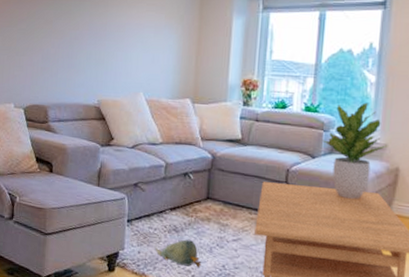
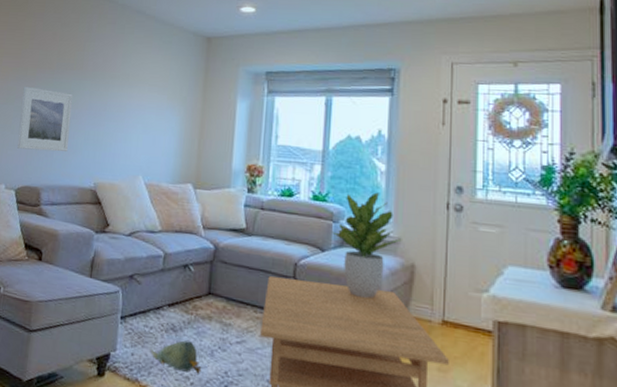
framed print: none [23,8,74,72] -> present [17,86,73,152]

